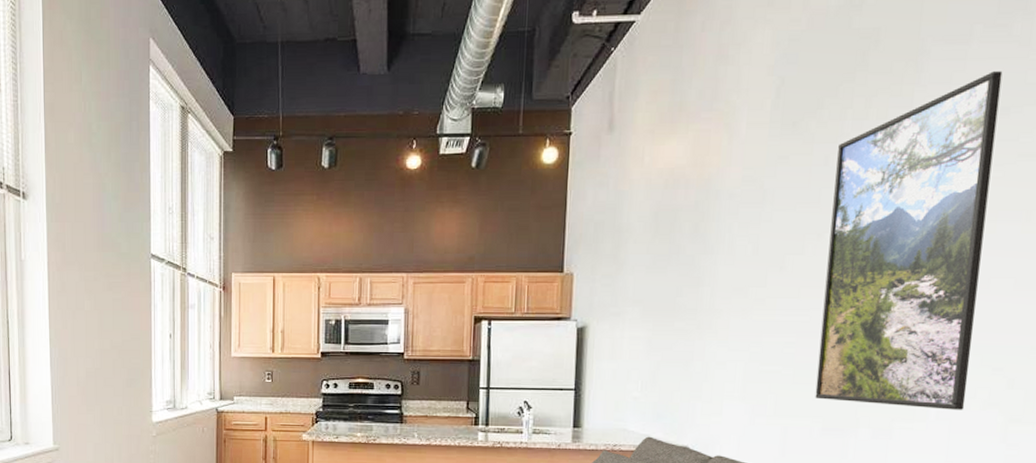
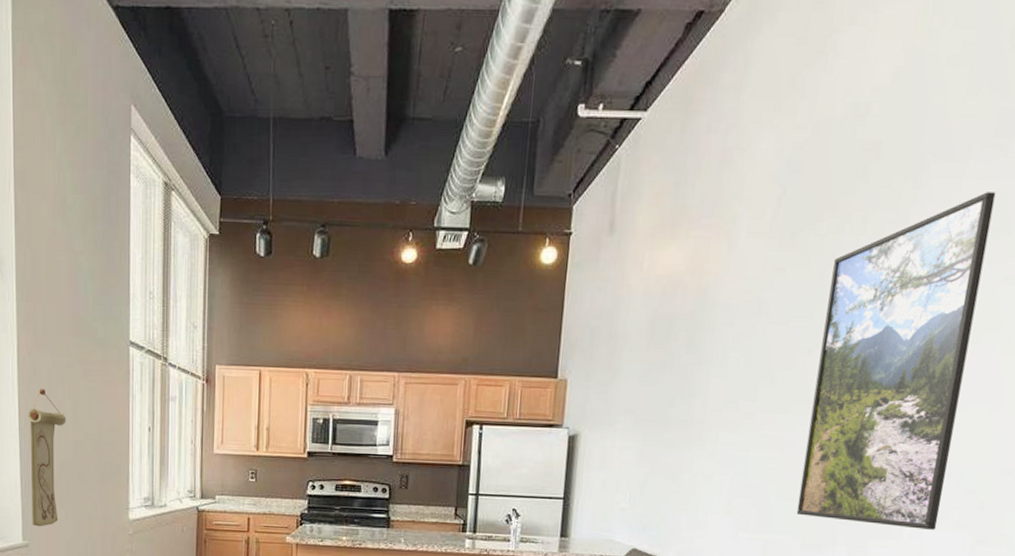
wall scroll: none [57,302,93,431] -> present [27,389,66,527]

